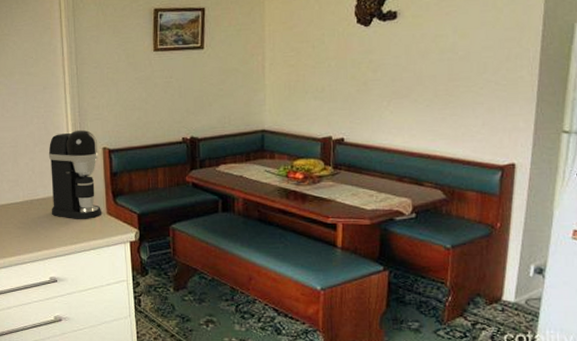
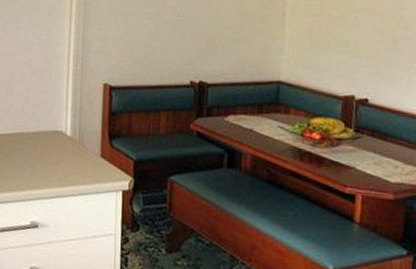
coffee maker: present [48,129,102,219] -> none [40,62,99,161]

